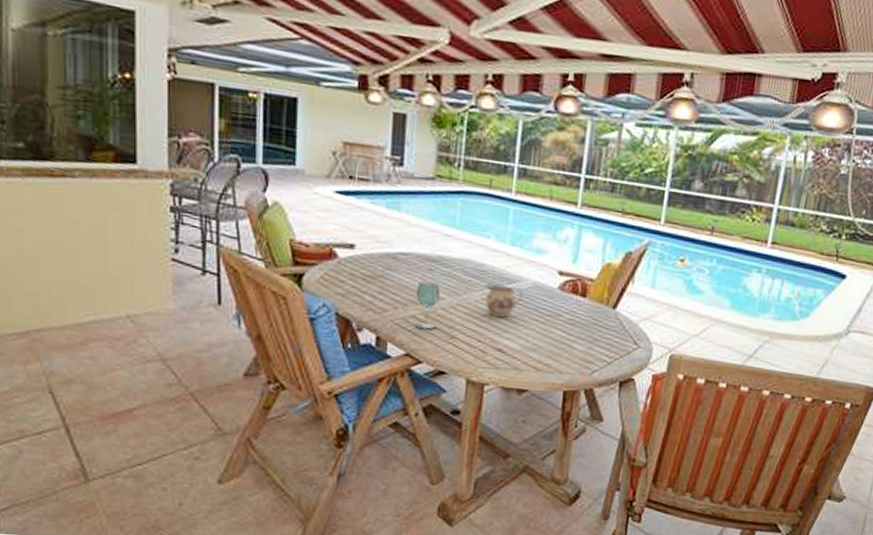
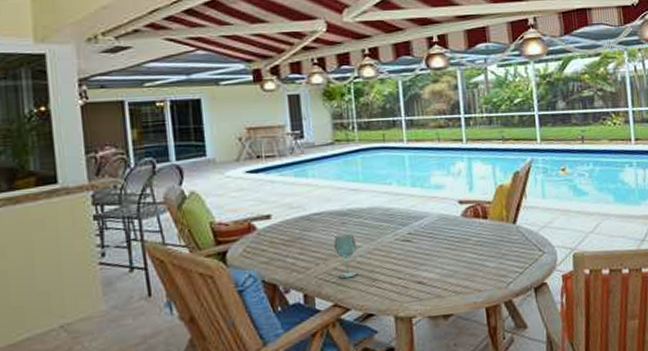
pitcher: present [484,284,523,318] -> none [395,222,431,254]

